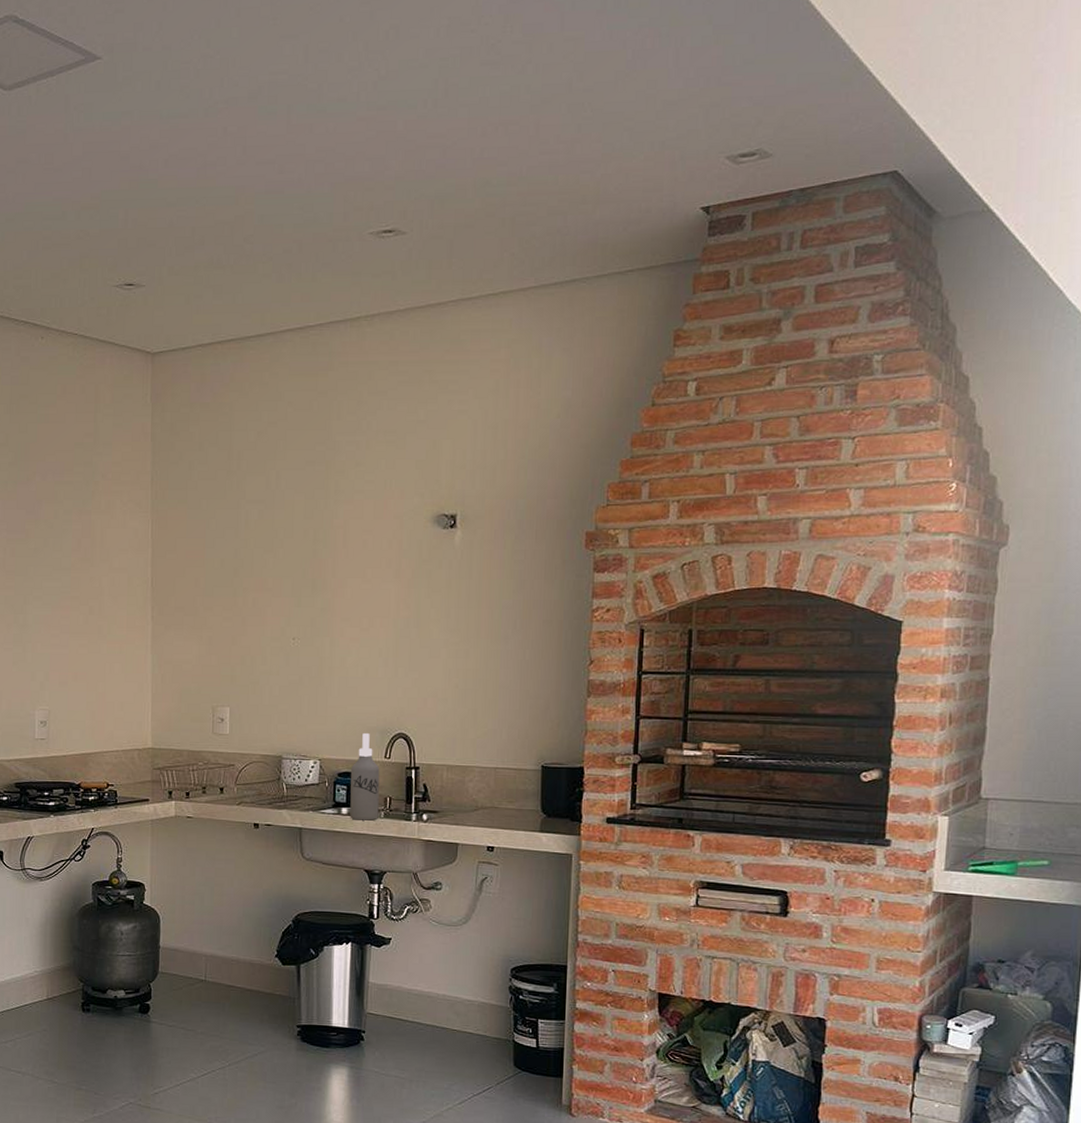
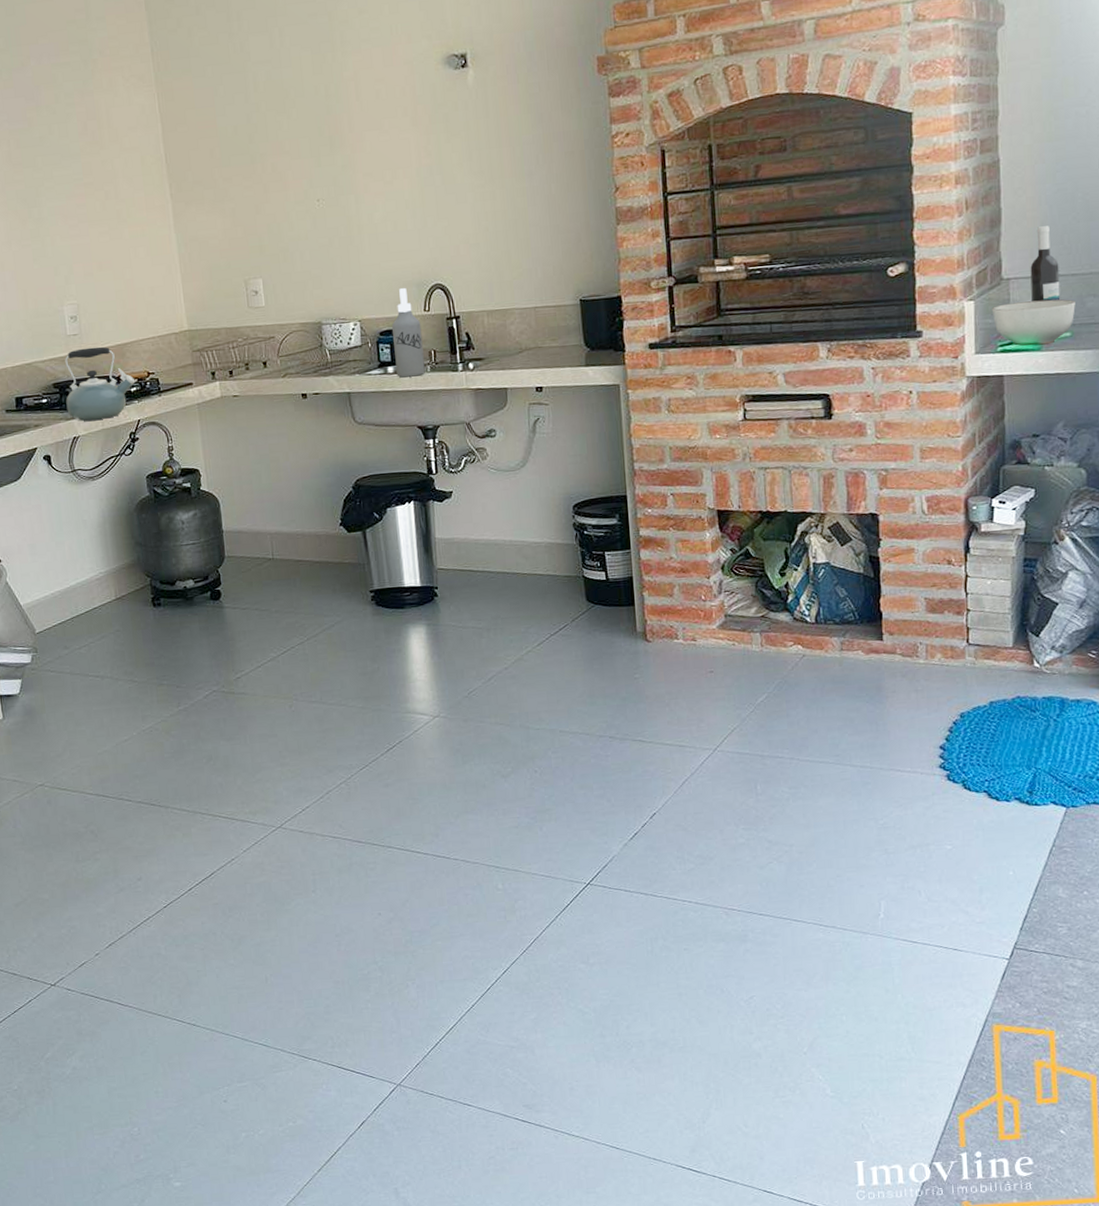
kettle: none [25,753,94,823] -> present [65,346,136,421]
bowl: none [966,823,1056,870] -> present [991,299,1075,347]
wine bottle: none [1010,750,1043,828] -> present [1030,226,1061,302]

